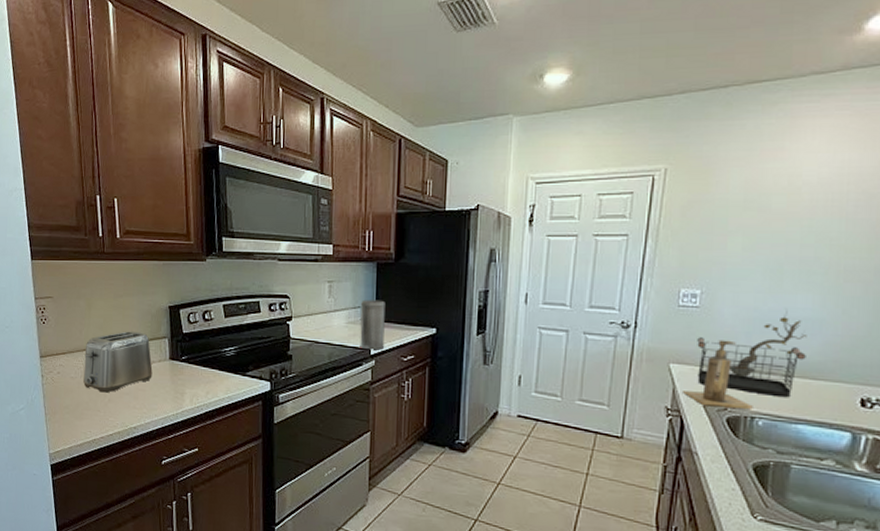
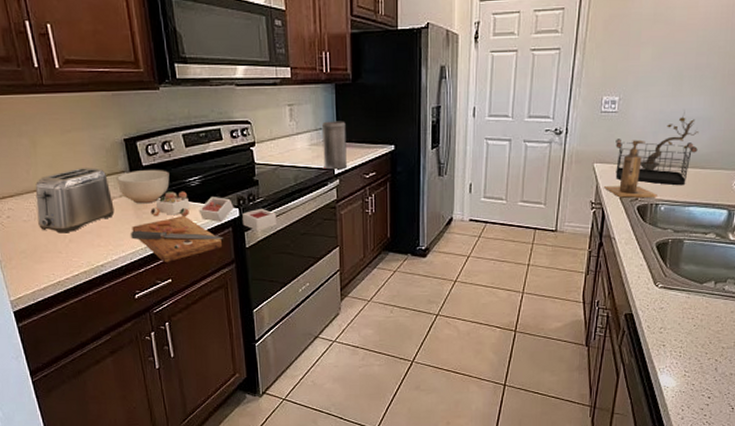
bowl: none [157,336,207,370] -> present [116,169,170,204]
cutting board: none [165,360,308,431] -> present [131,191,278,262]

